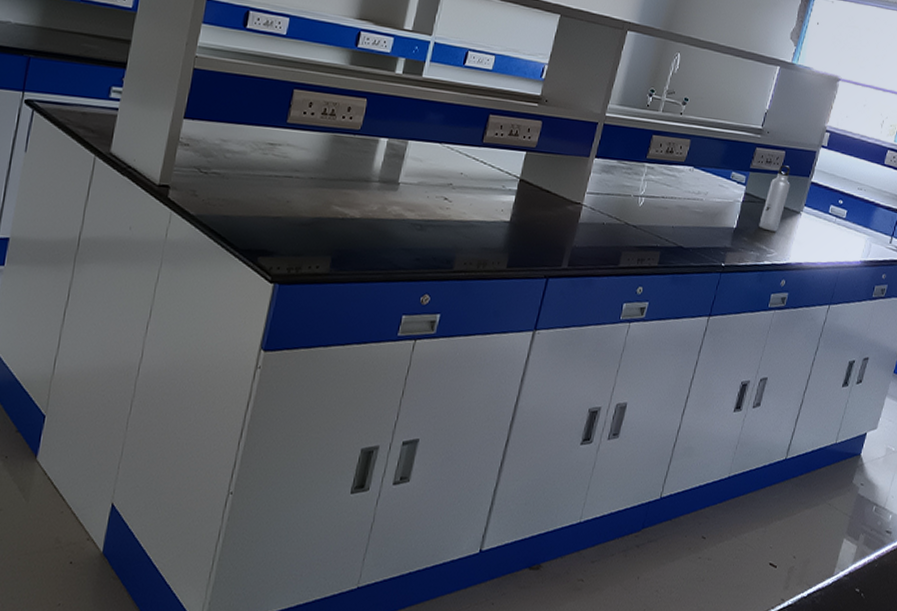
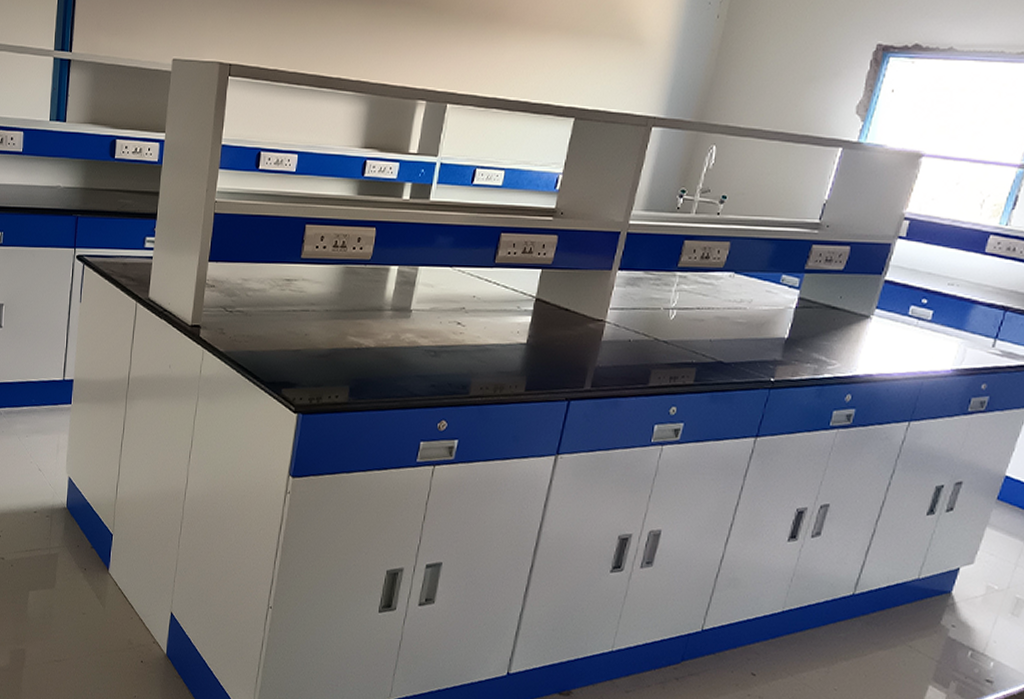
water bottle: present [759,165,790,232] -> none [817,263,857,340]

